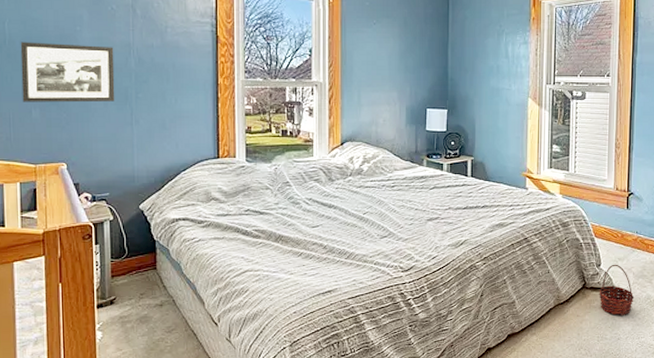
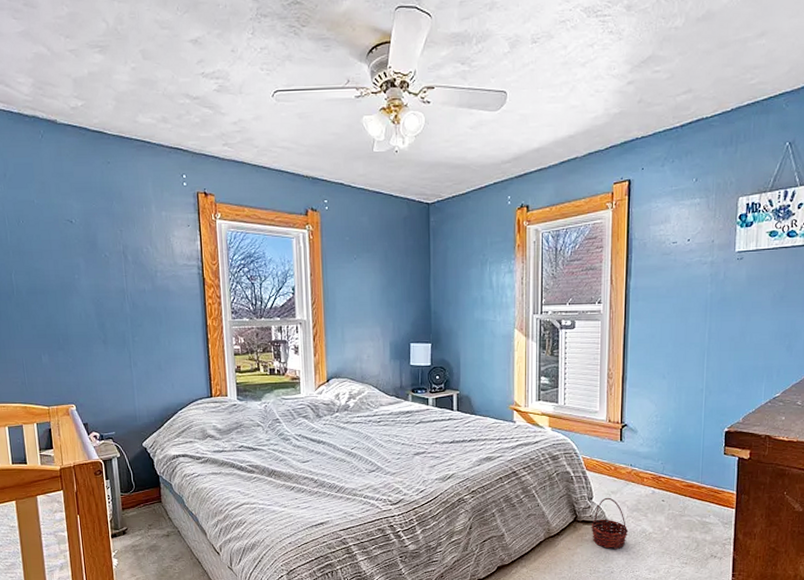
picture frame: present [20,42,115,103] -> none [26,291,114,349]

